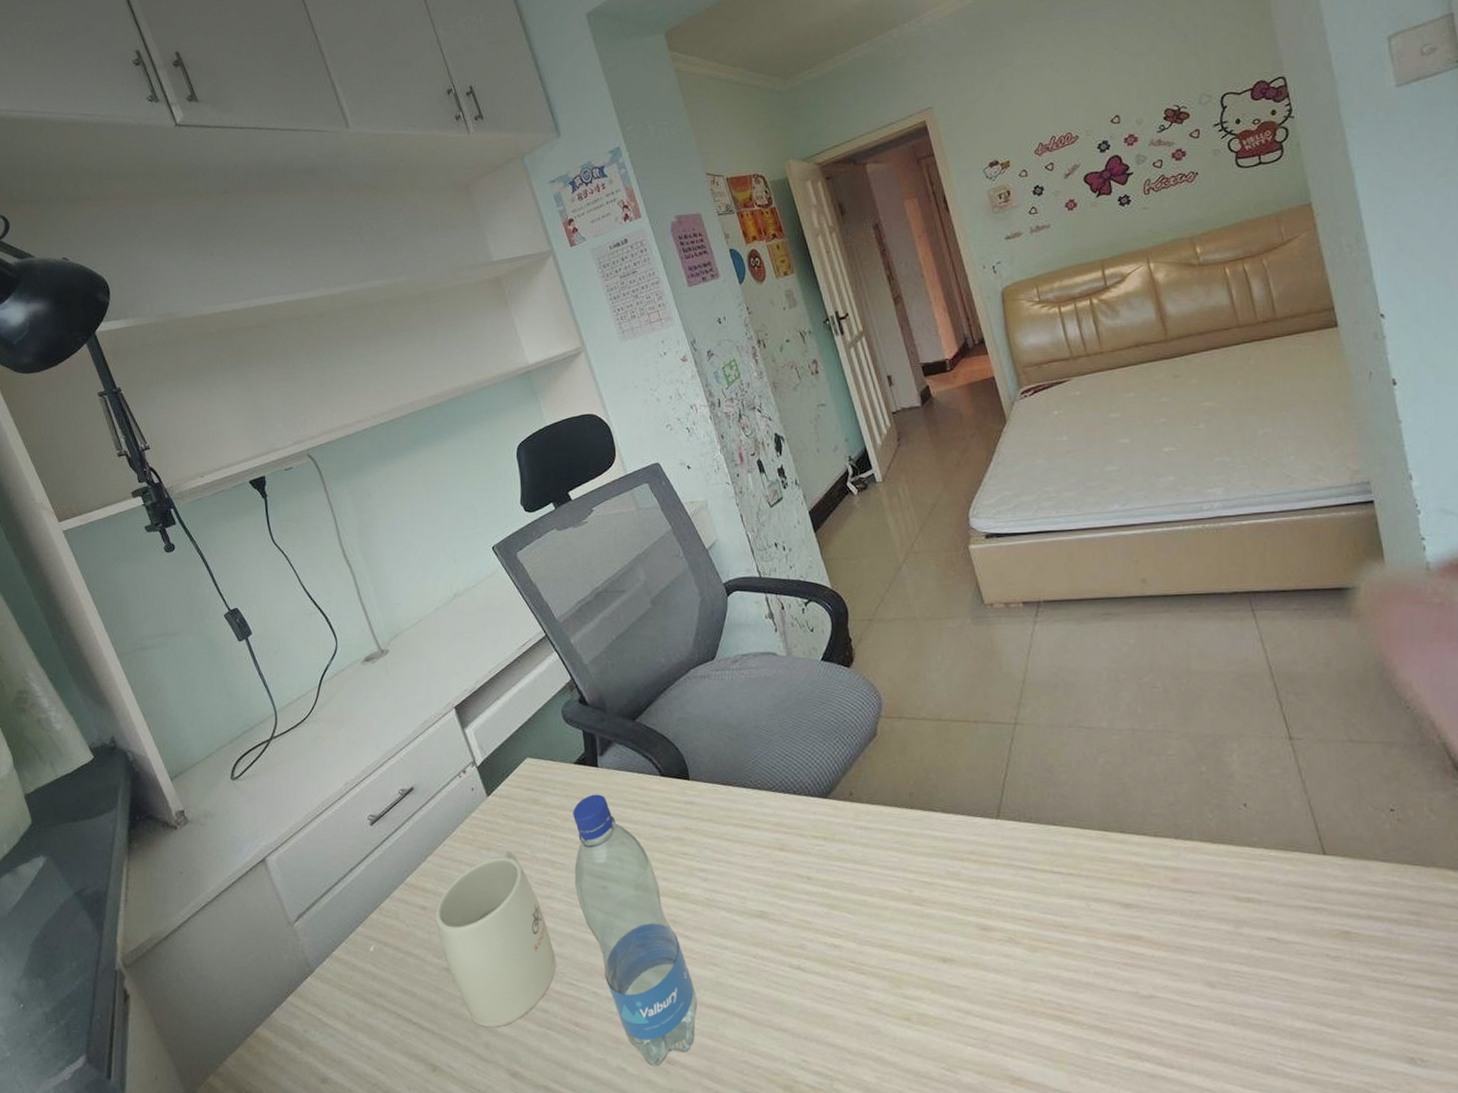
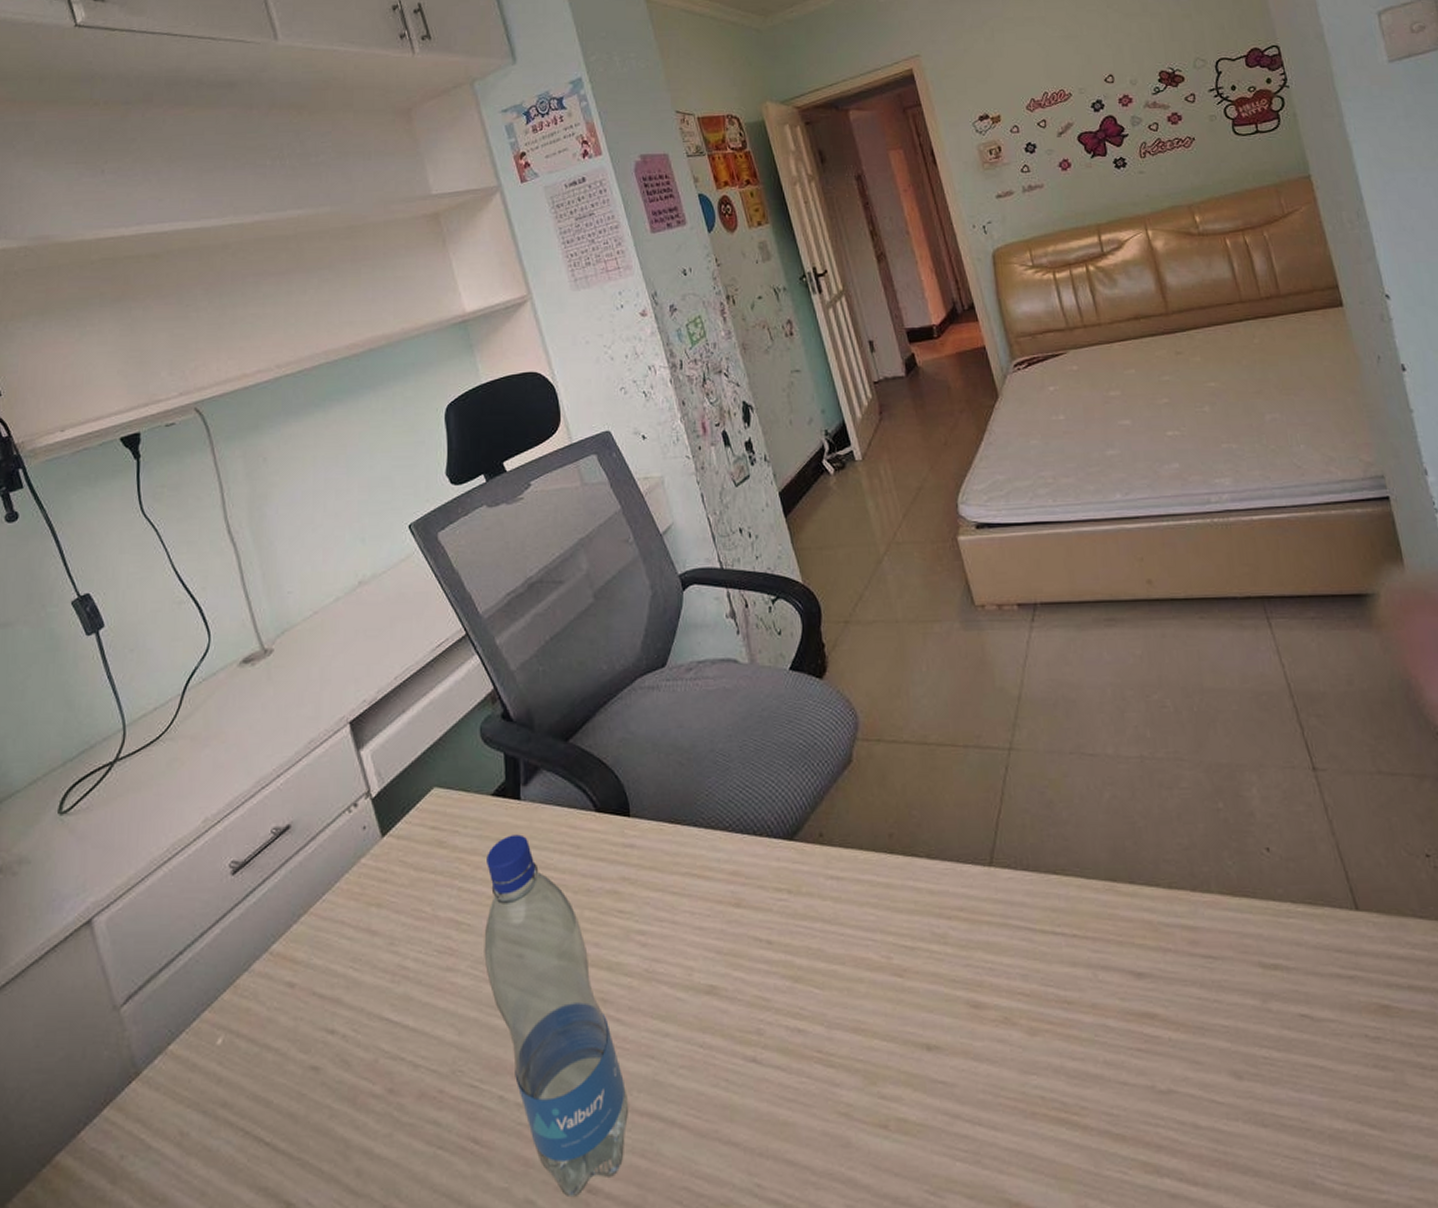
mug: present [435,850,556,1028] -> none [305,908,454,1149]

